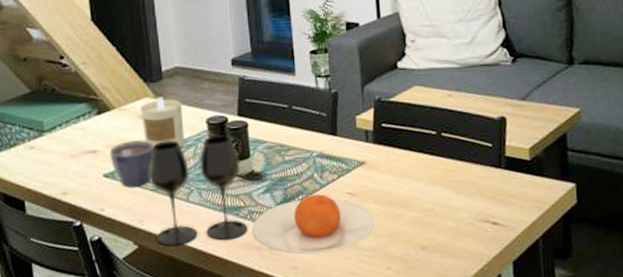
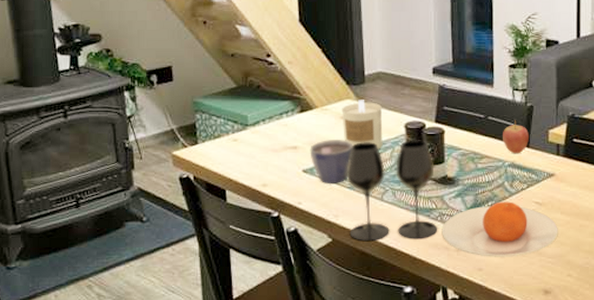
fruit: none [307,108,336,144] -> present [502,120,529,154]

